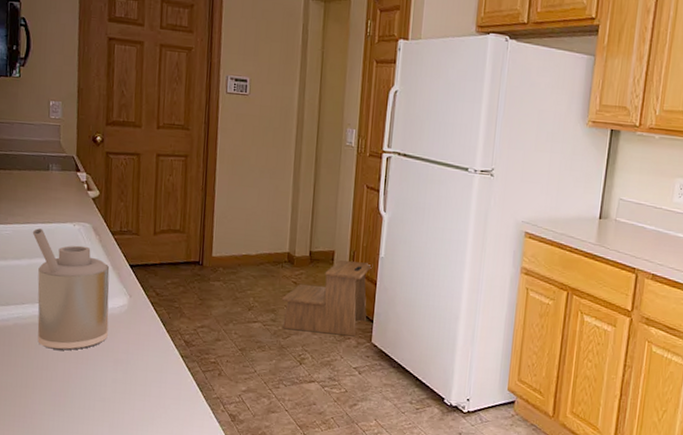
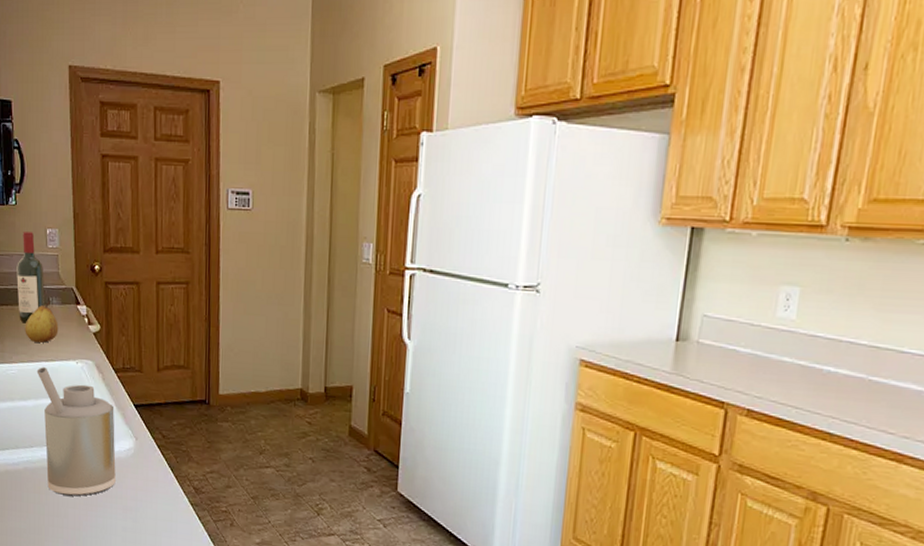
wine bottle: none [16,102,45,187] -> present [16,232,45,324]
fruit: none [22,166,57,206] -> present [25,300,59,343]
step stool: present [282,260,372,337] -> none [296,397,395,485]

